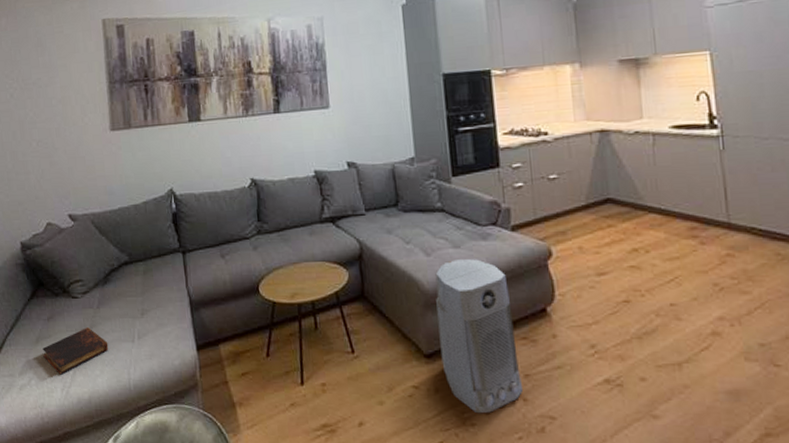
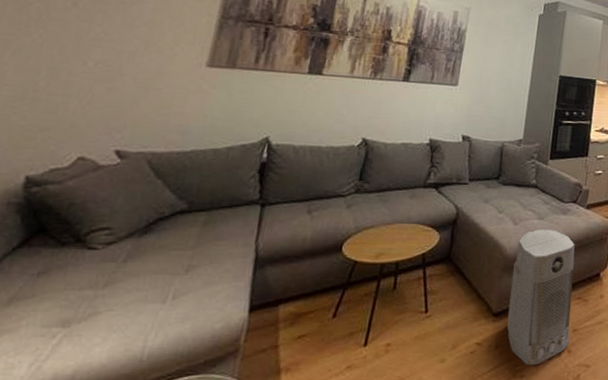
book: present [42,327,109,375] -> none [13,285,126,345]

